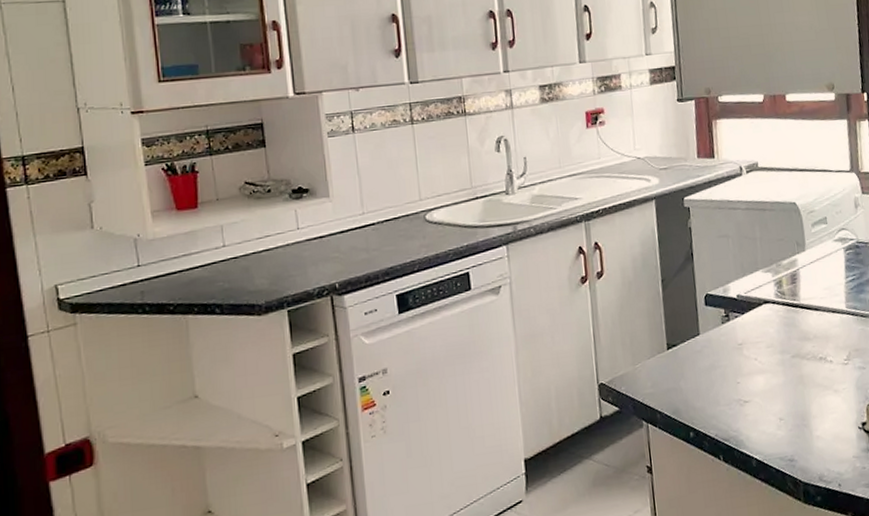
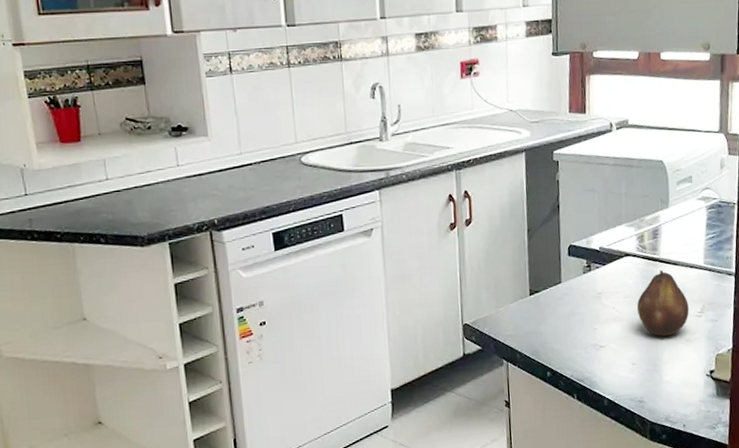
fruit: none [779,317,835,388] -> present [636,270,689,337]

